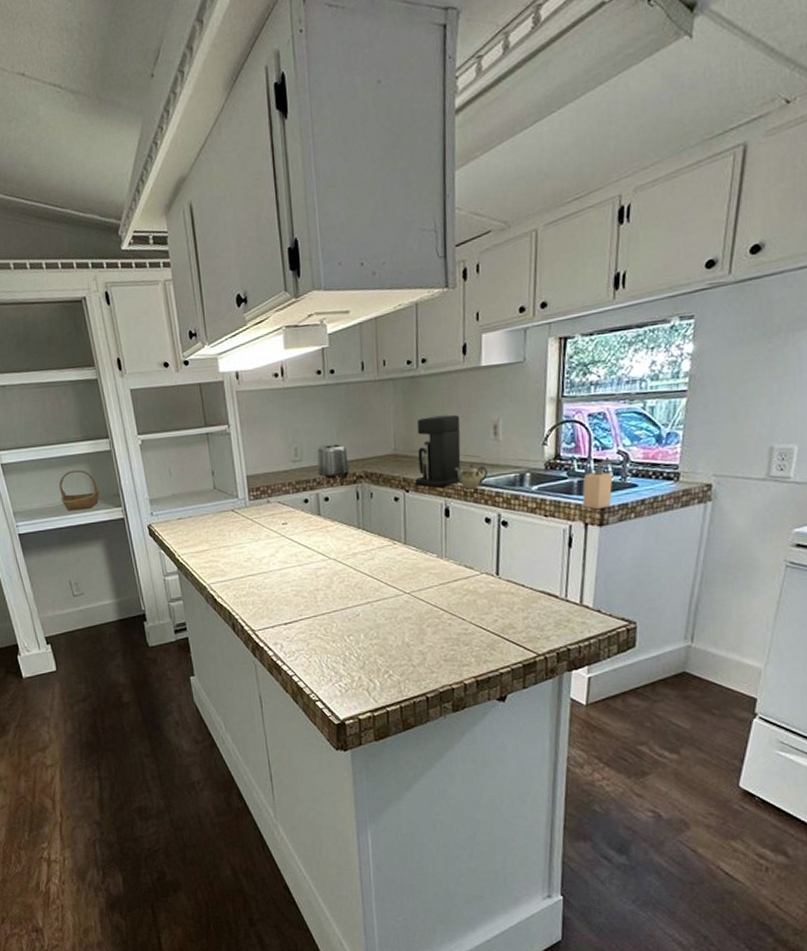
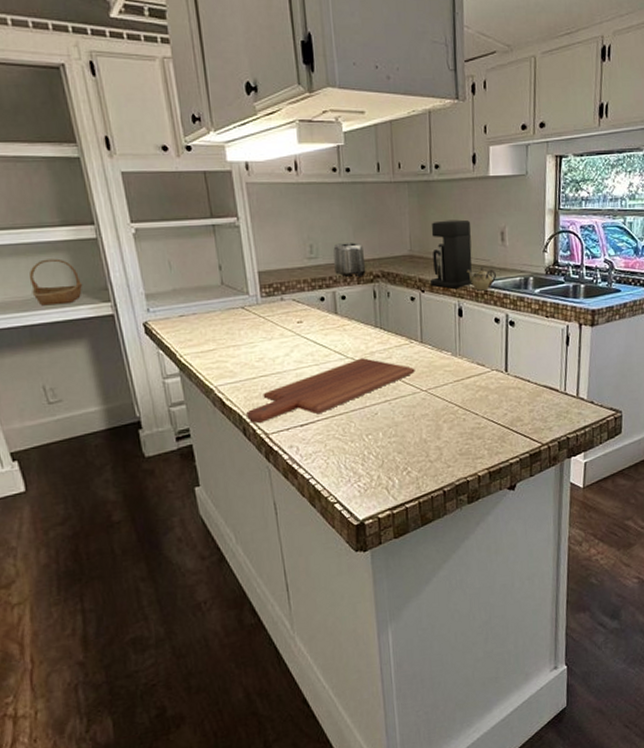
cutting board: none [235,559,398,621] -> present [246,358,415,424]
soap dispenser: present [582,460,613,510] -> none [577,268,601,312]

